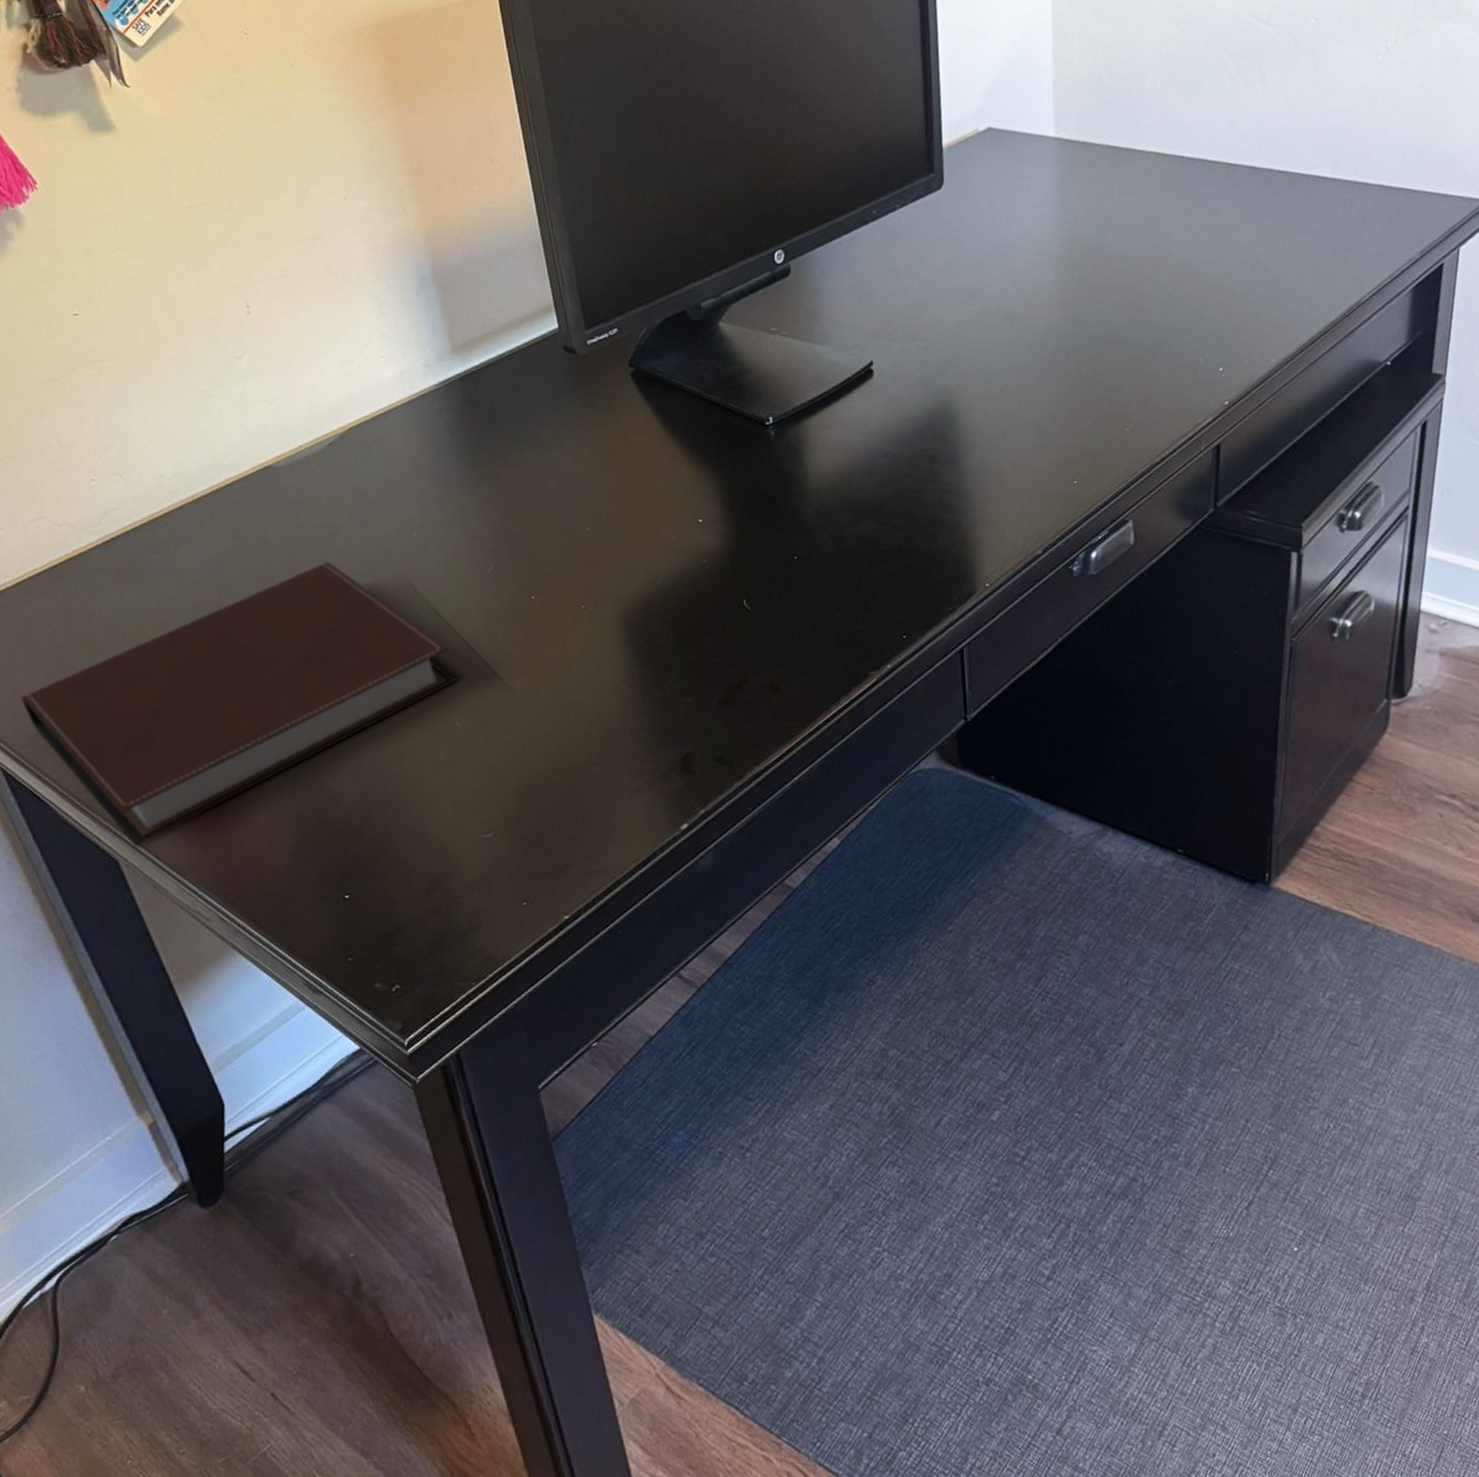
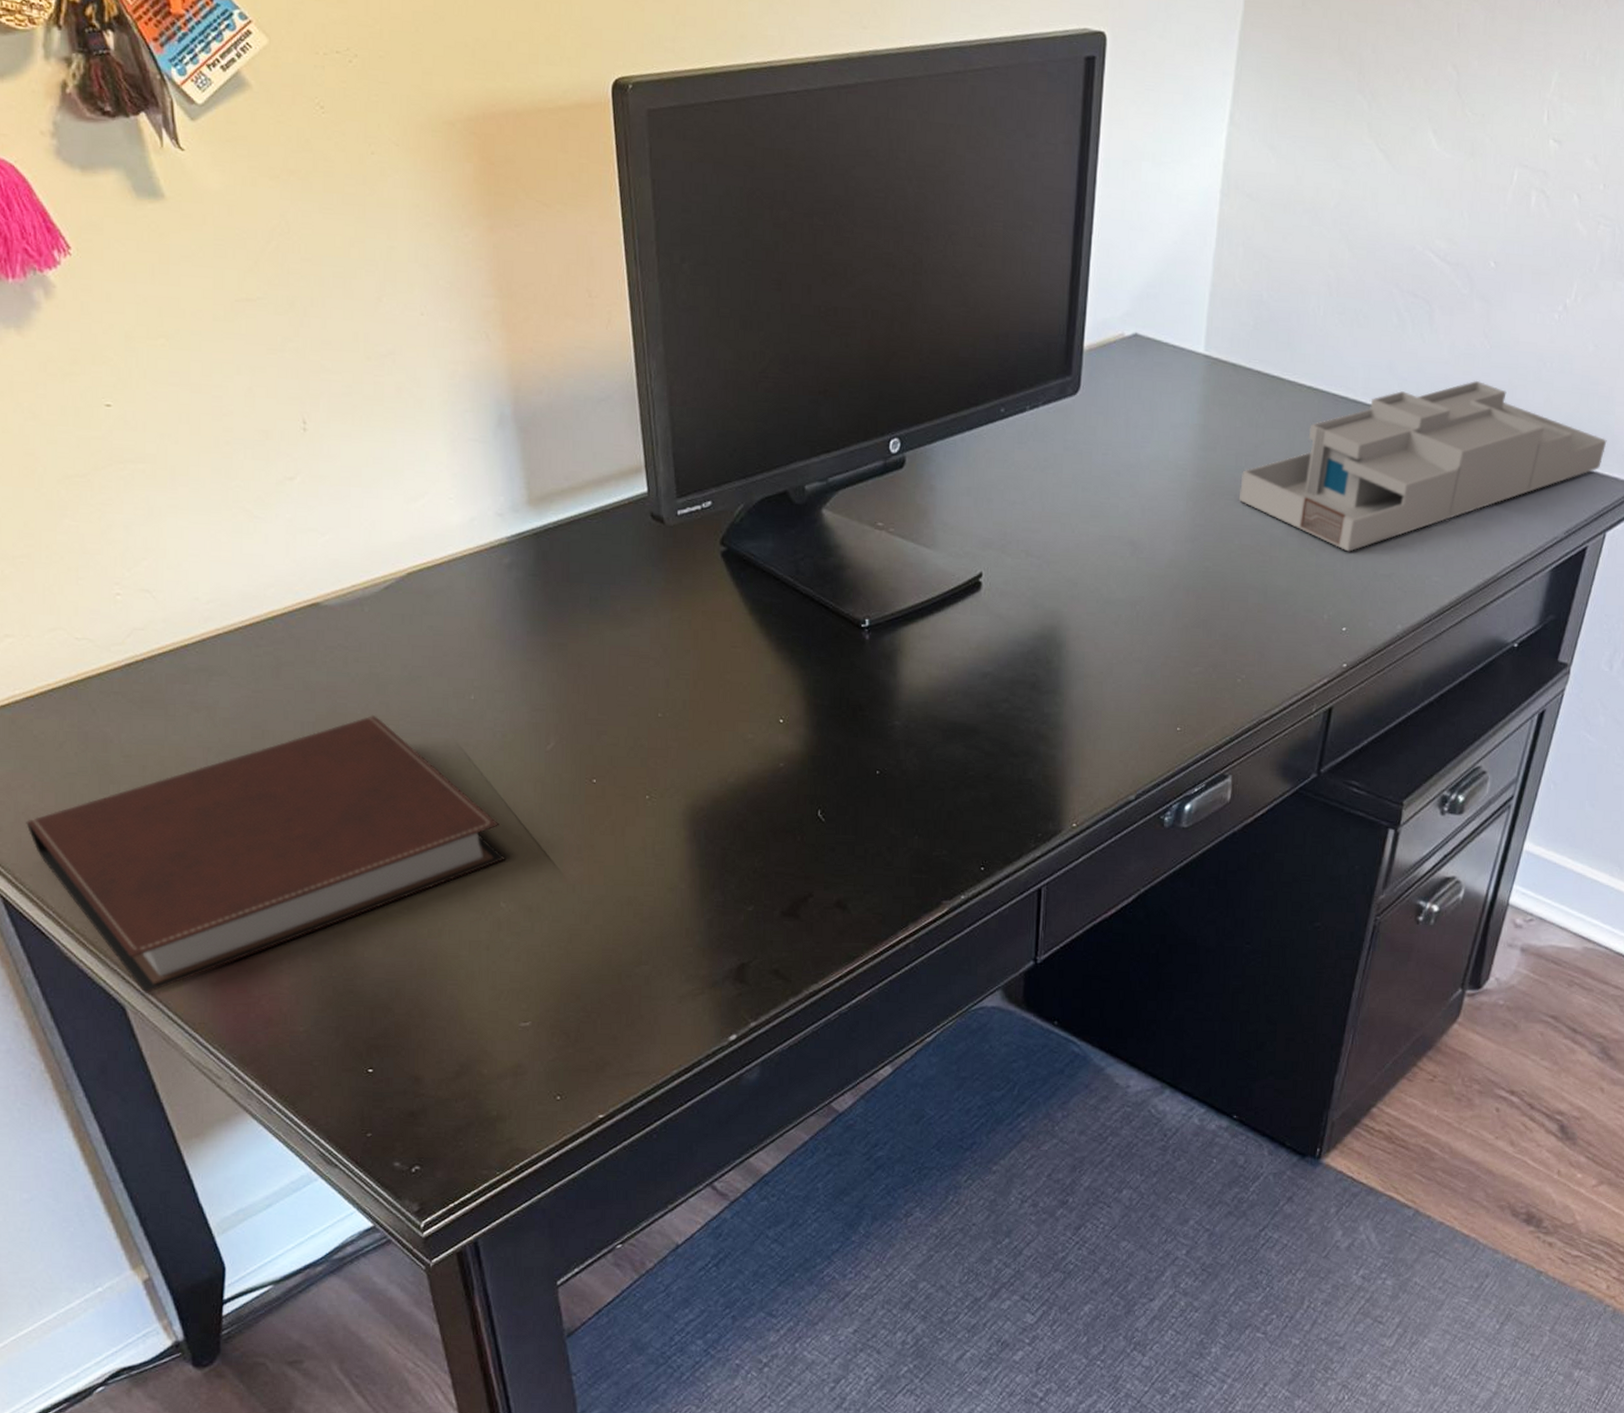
desk organizer: none [1104,125,1447,298] -> present [1240,380,1607,552]

